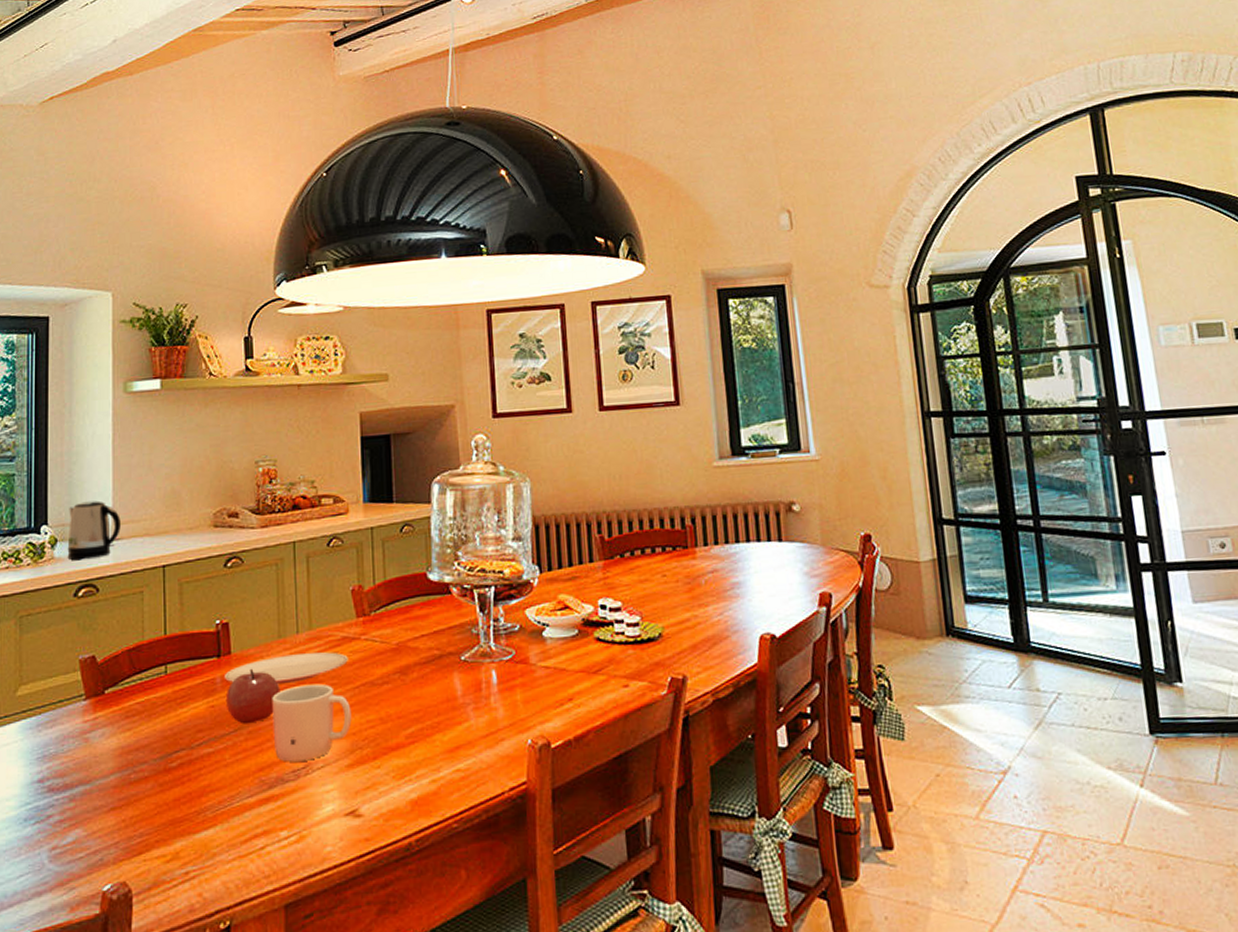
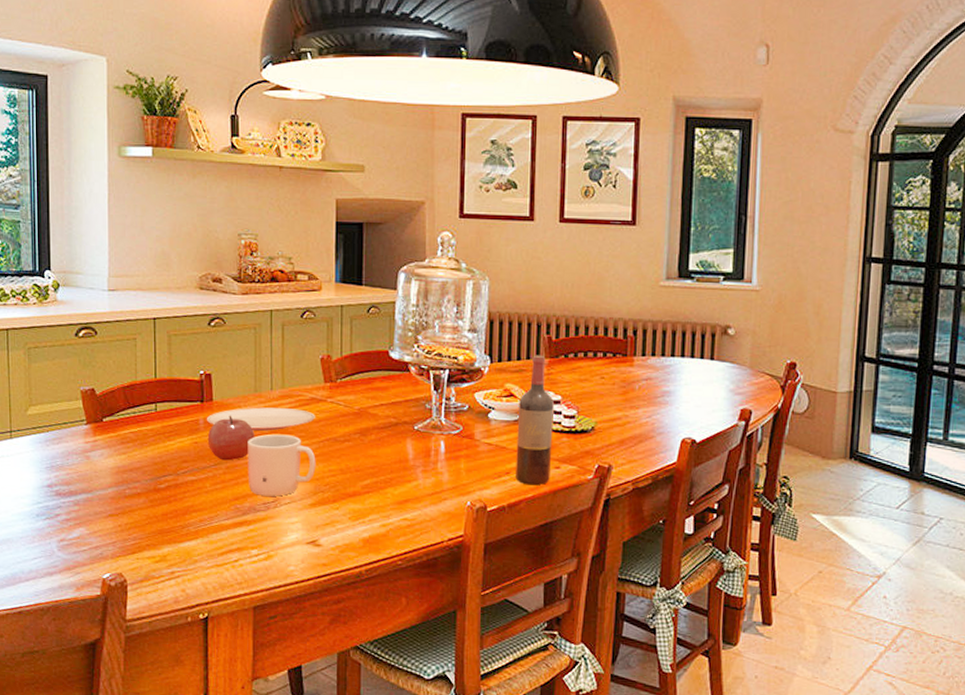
kettle: present [67,500,121,560] -> none [68,253,116,305]
wine bottle: none [575,557,619,711] -> present [516,355,554,486]

